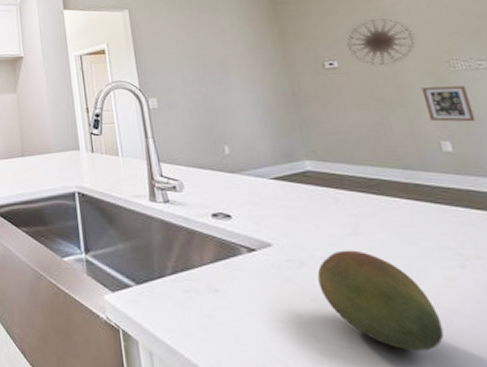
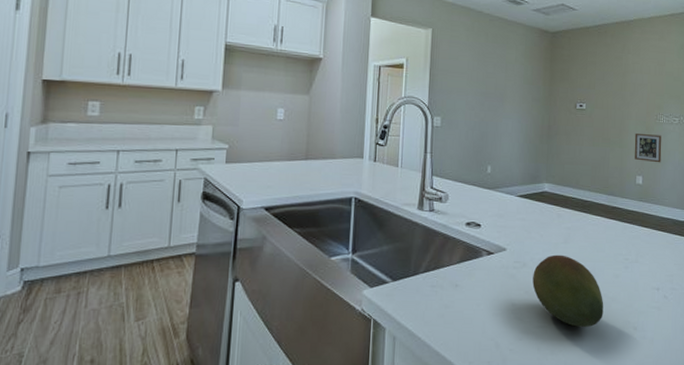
wall art: present [346,18,416,66] -> none [595,73,641,113]

